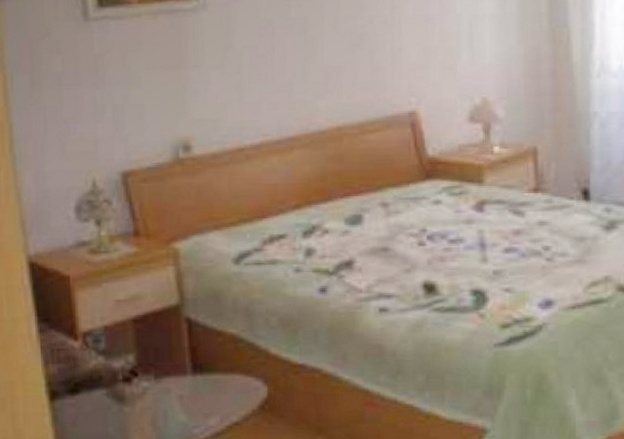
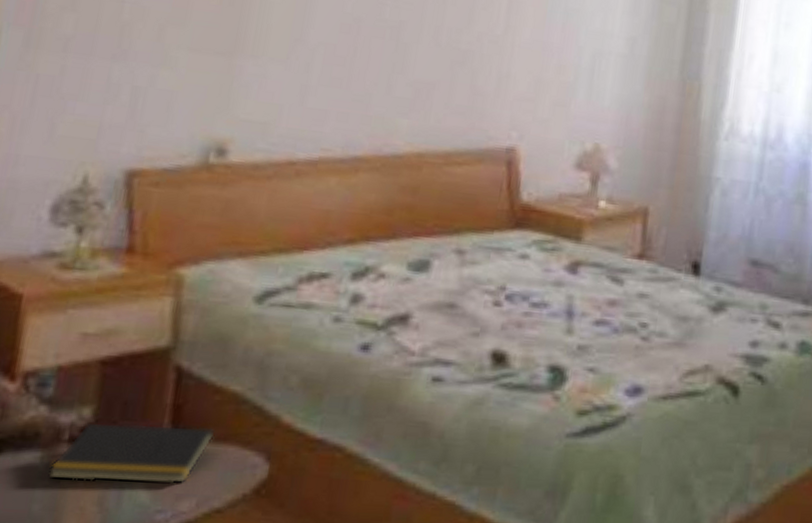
notepad: none [113,362,224,410] -> present [47,421,215,485]

